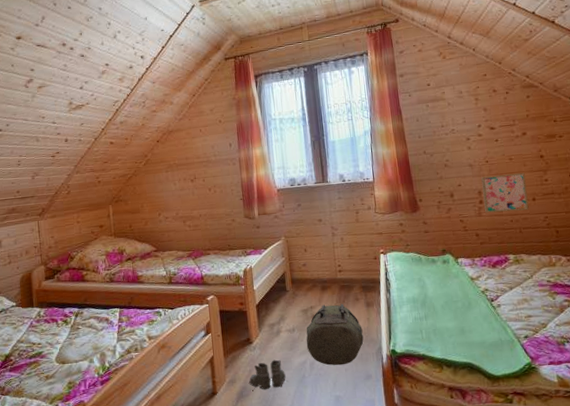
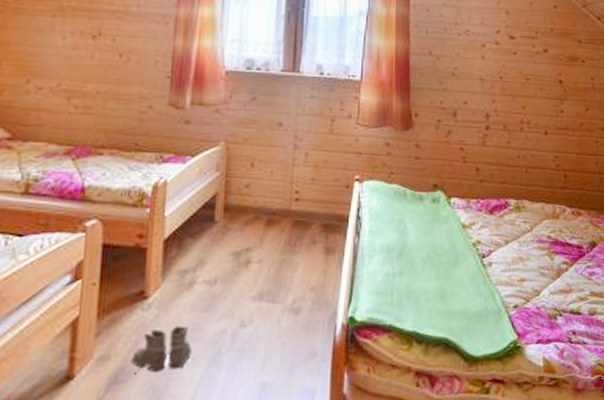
backpack: present [306,304,364,366] -> none [231,246,315,338]
wall art: present [481,172,529,213] -> none [490,95,540,145]

